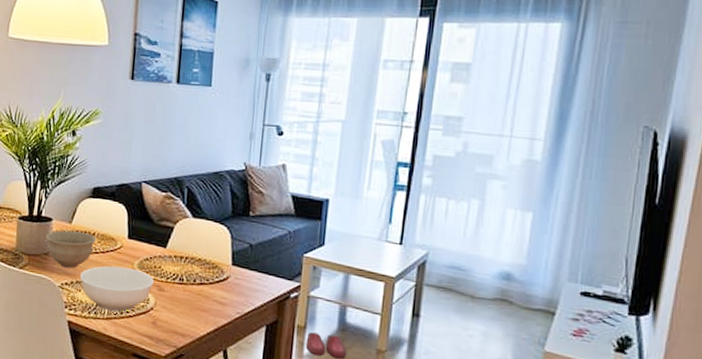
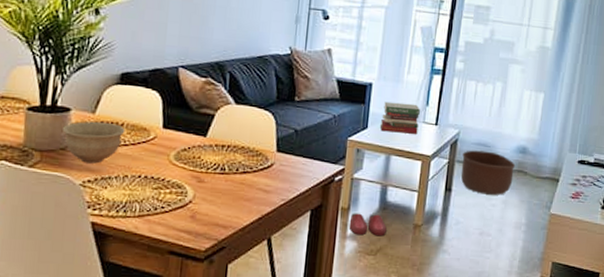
bowl: present [80,265,155,312] -> none [106,158,194,208]
books: none [338,218,382,254] -> present [380,101,420,134]
basket: none [430,273,498,325] -> present [460,150,516,195]

